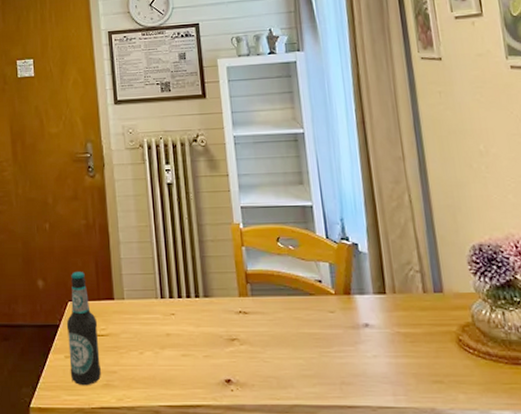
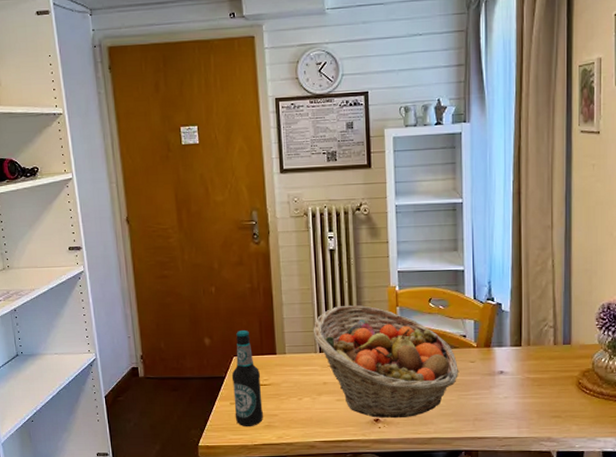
fruit basket: none [152,245,317,380] -> present [313,305,458,419]

